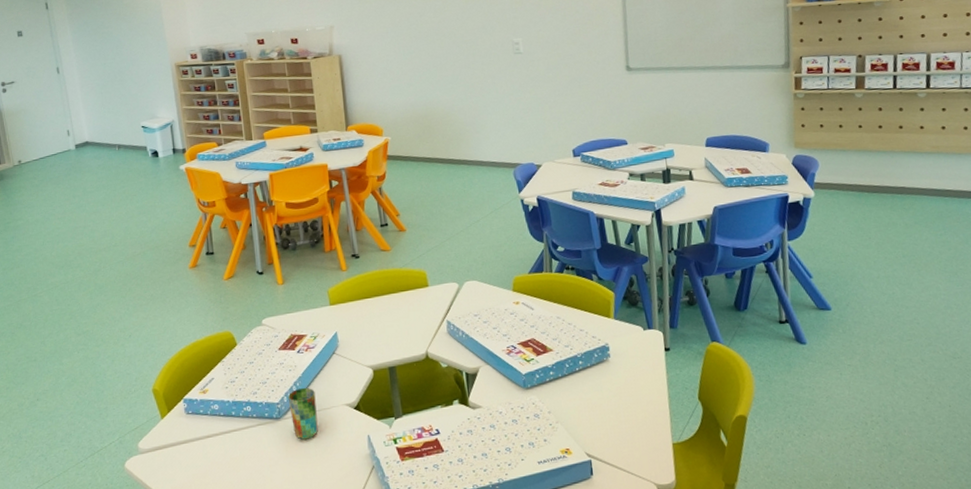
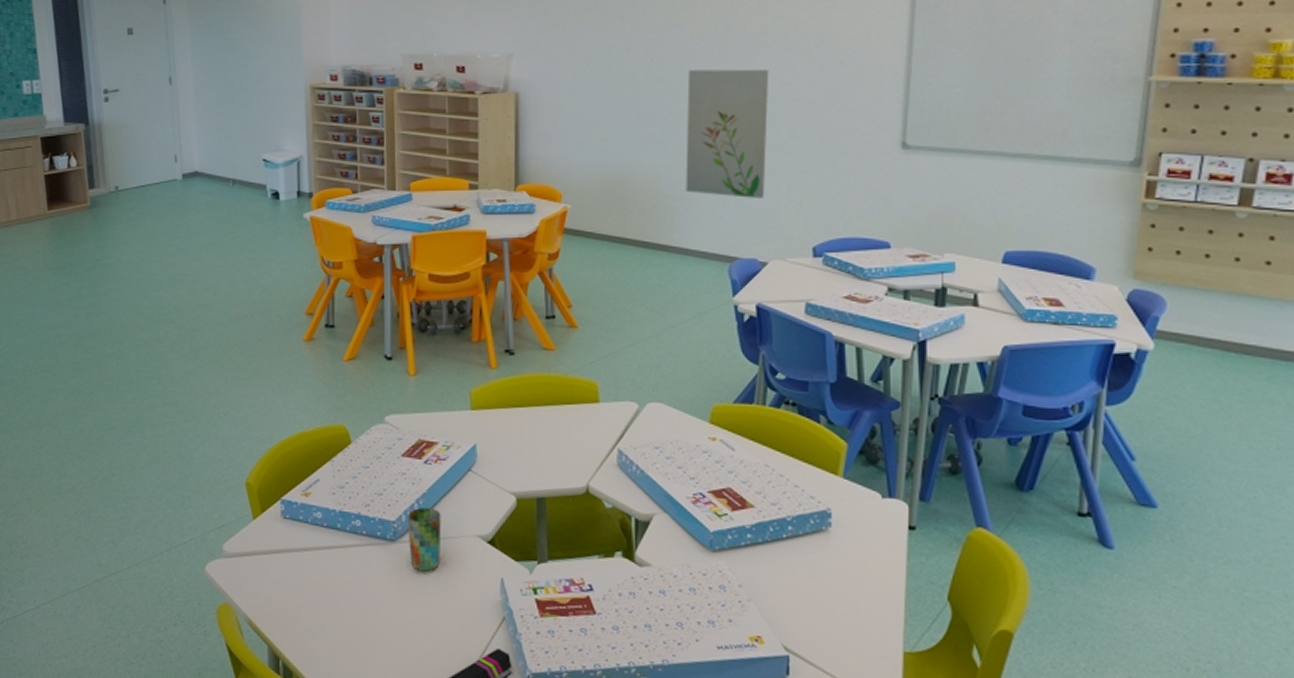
wall art: none [467,22,534,119] -> present [685,69,769,200]

